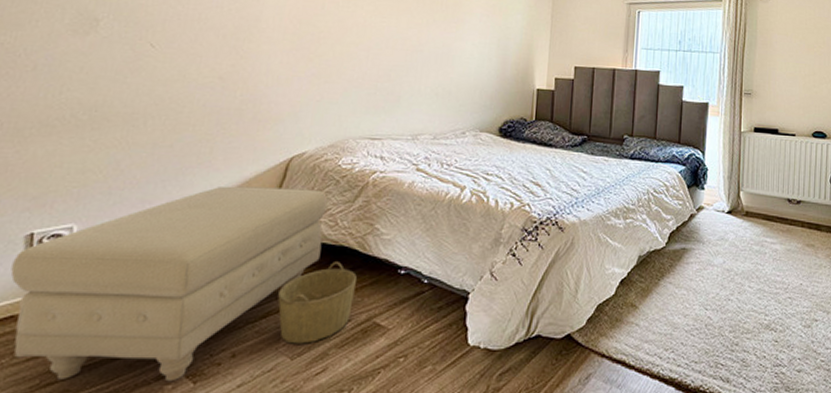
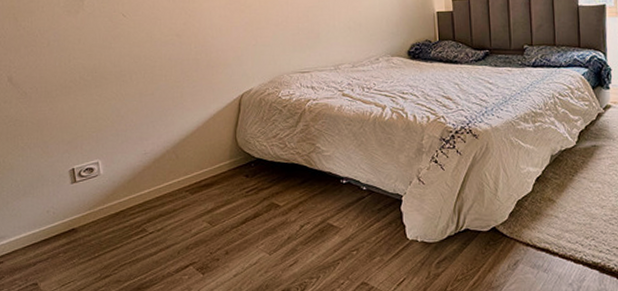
ottoman: present [10,186,328,382] -> none [65,119,278,274]
basket: present [278,262,357,346] -> none [251,176,309,244]

